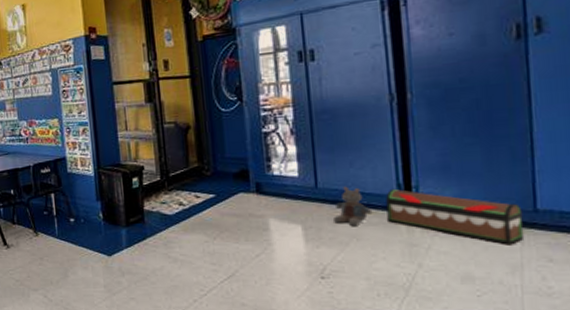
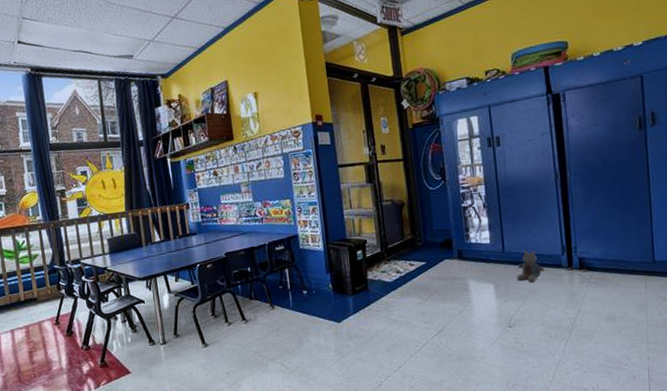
toy chest: present [385,188,525,245] -> none [554,249,648,290]

